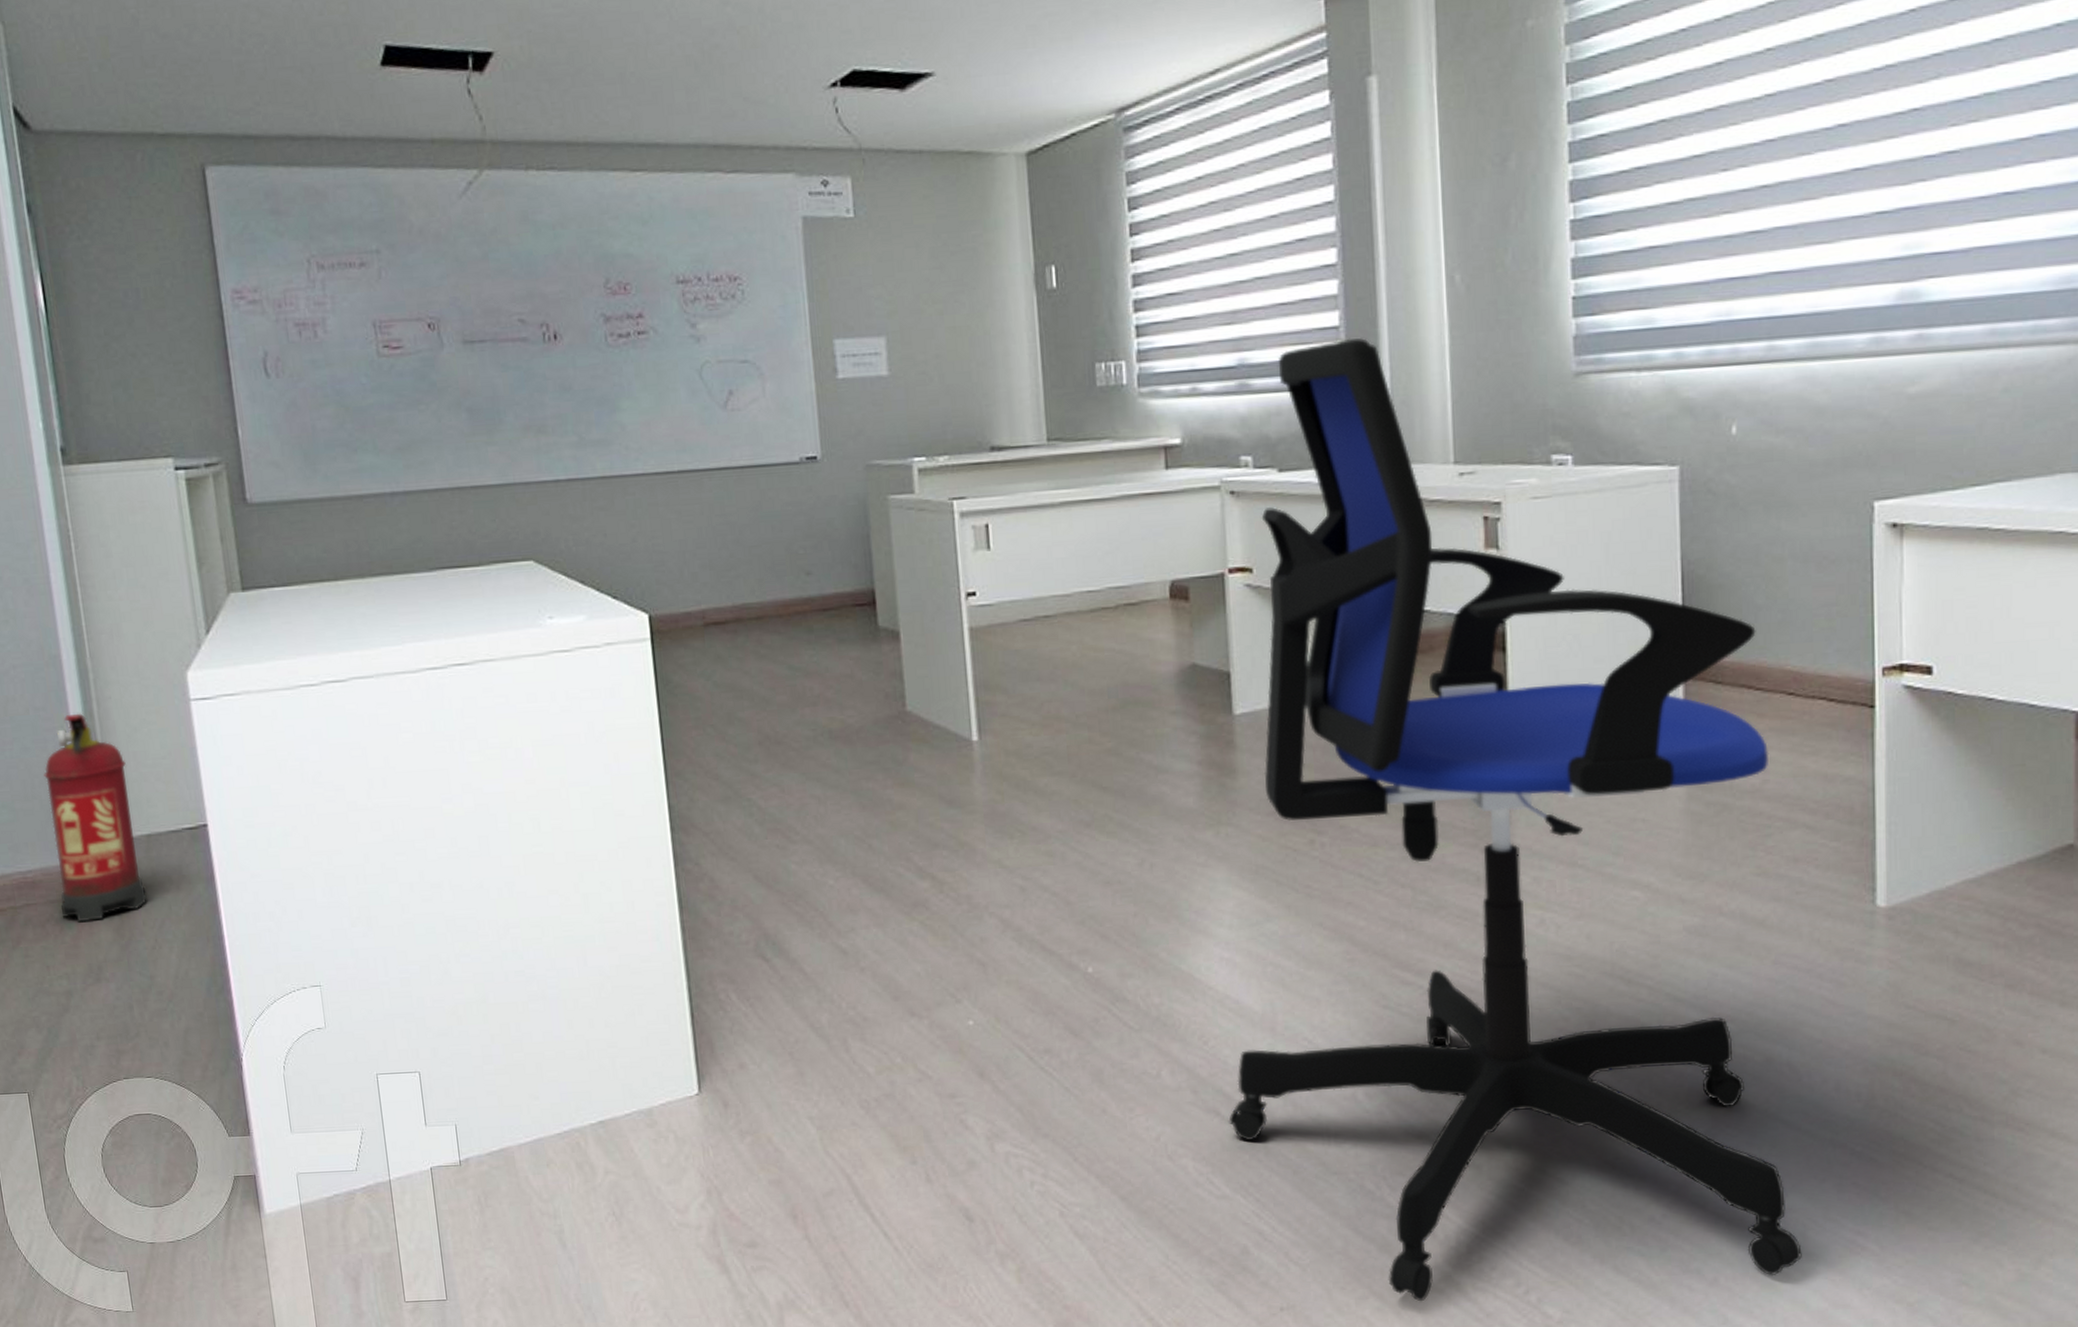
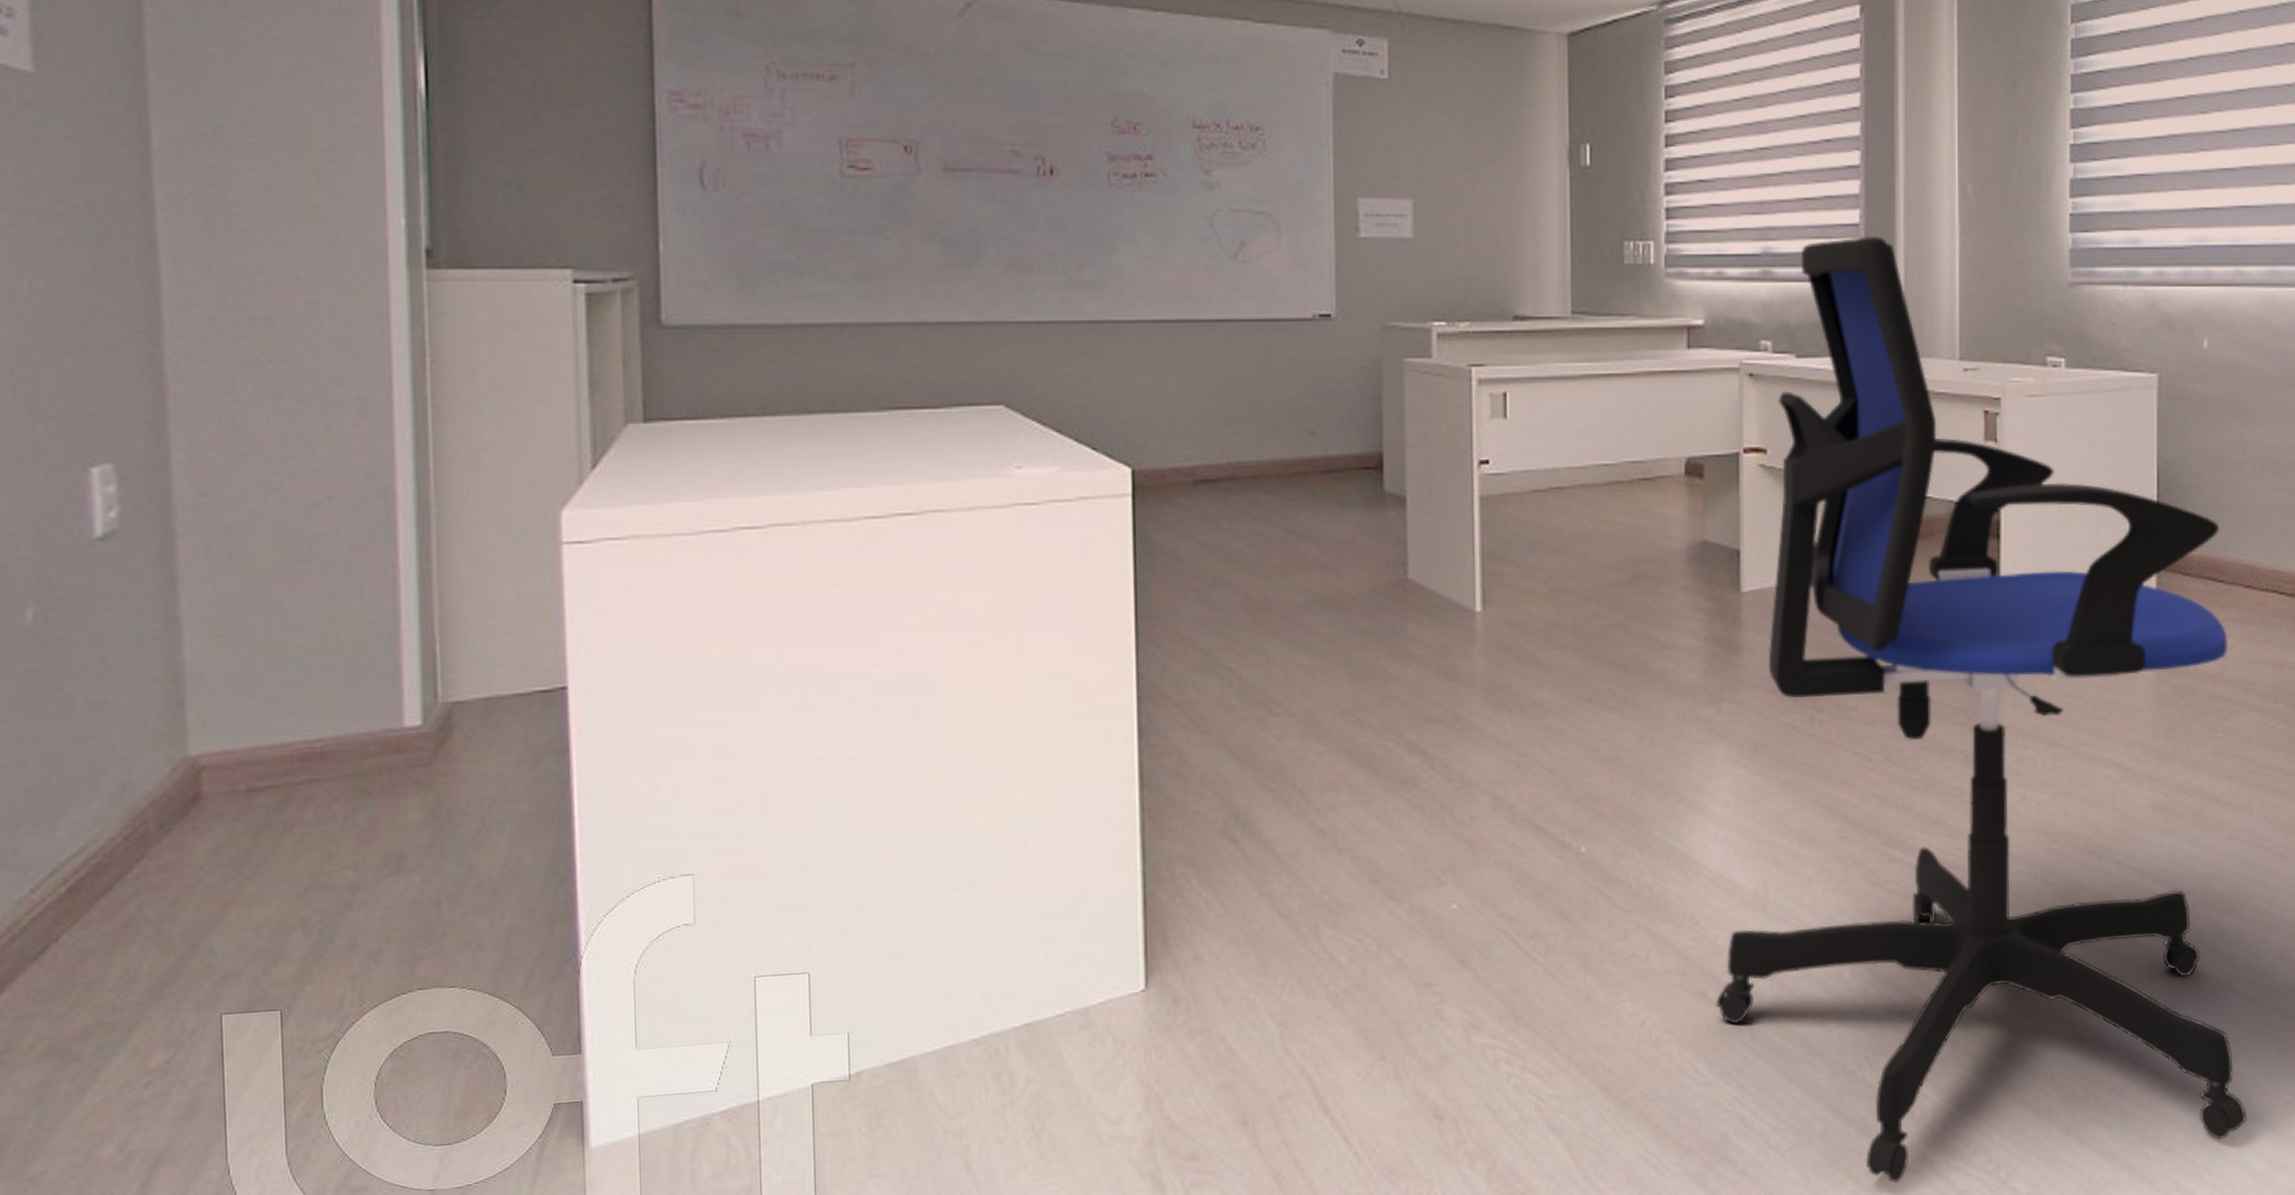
fire extinguisher: present [44,713,147,922] -> none [354,554,476,802]

